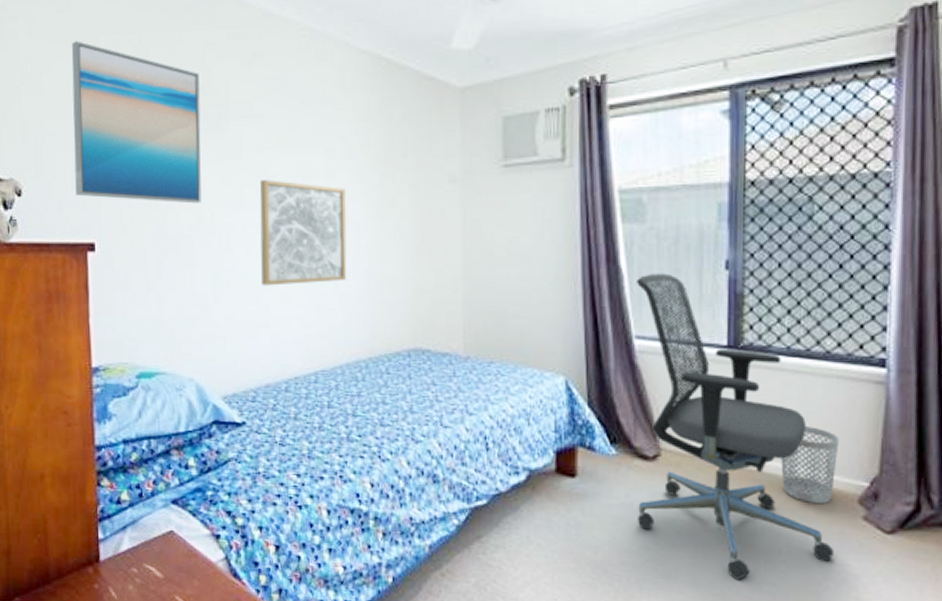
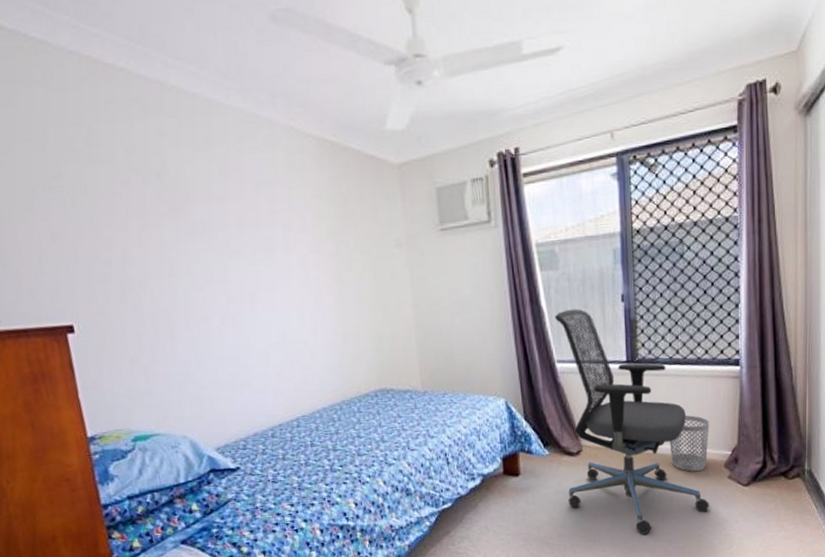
wall art: present [71,41,202,204] -> none [20,134,173,283]
wall art: present [259,180,347,286] -> none [226,255,316,350]

